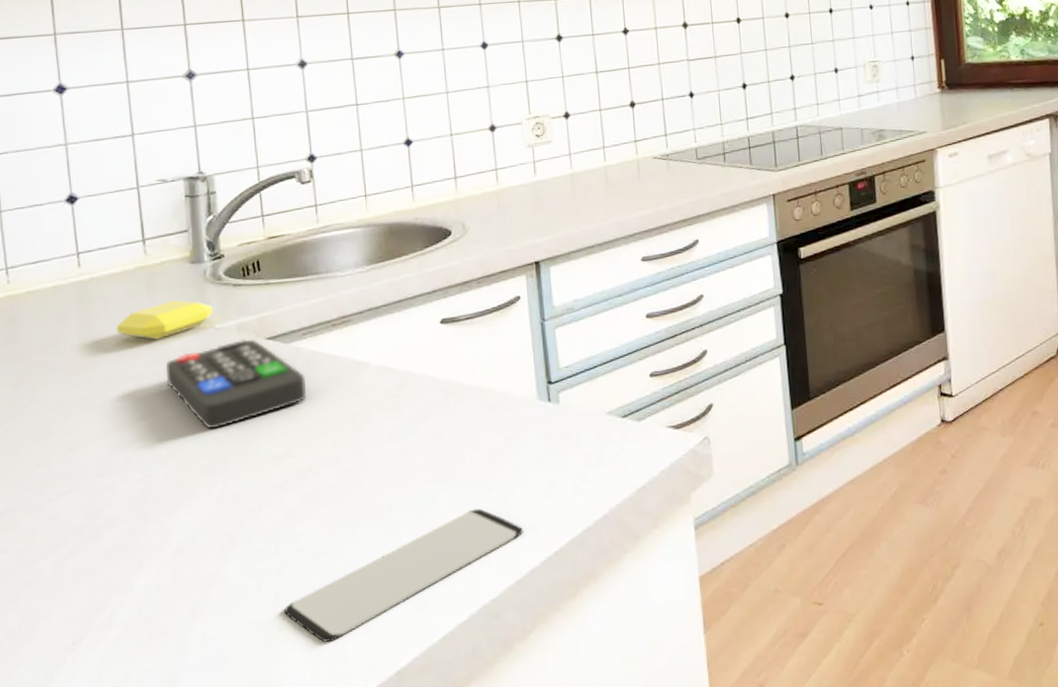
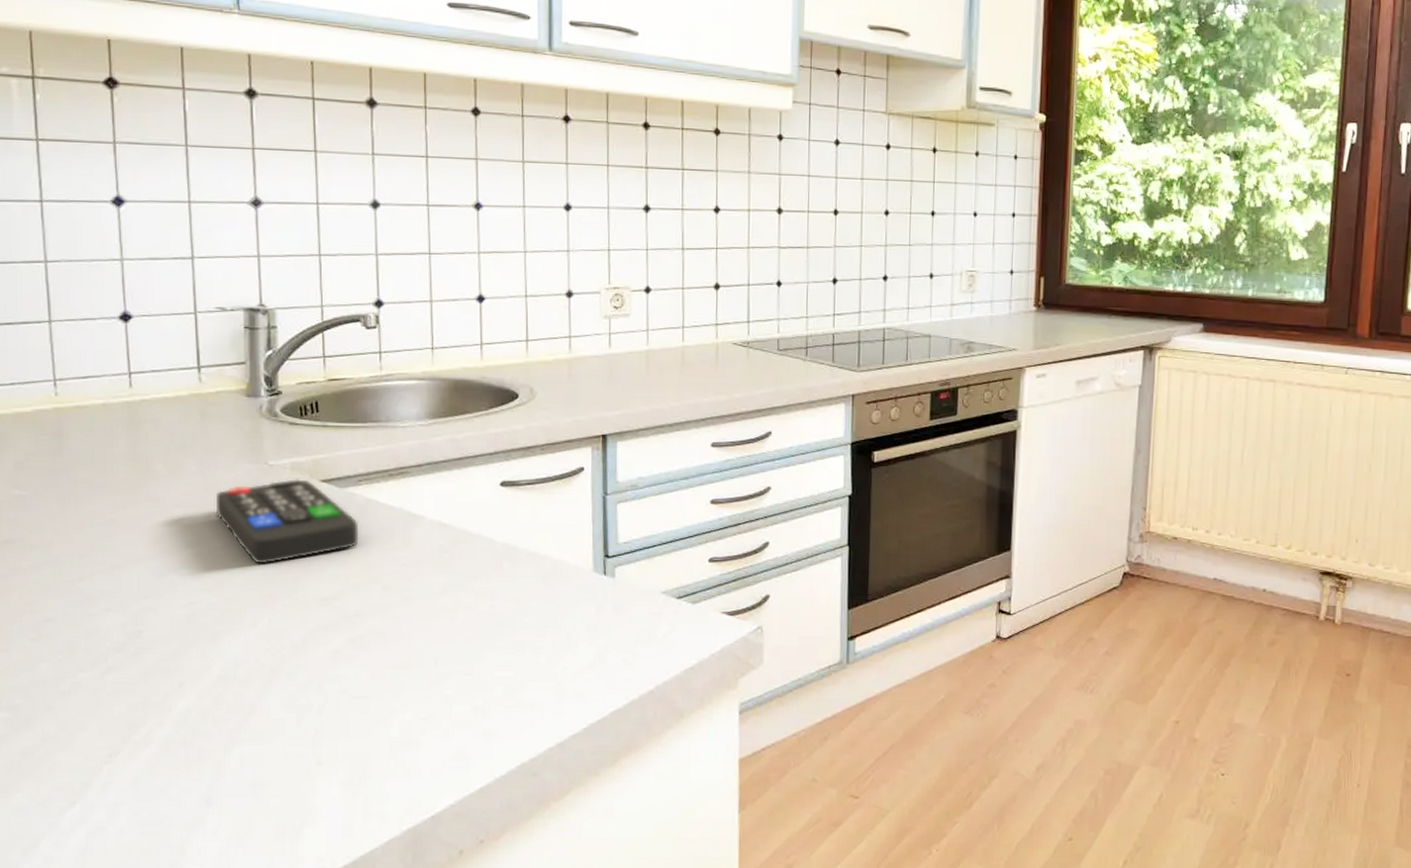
soap bar: present [117,300,213,340] -> none [167,432,267,470]
smartphone: present [285,508,523,642] -> none [324,670,568,781]

